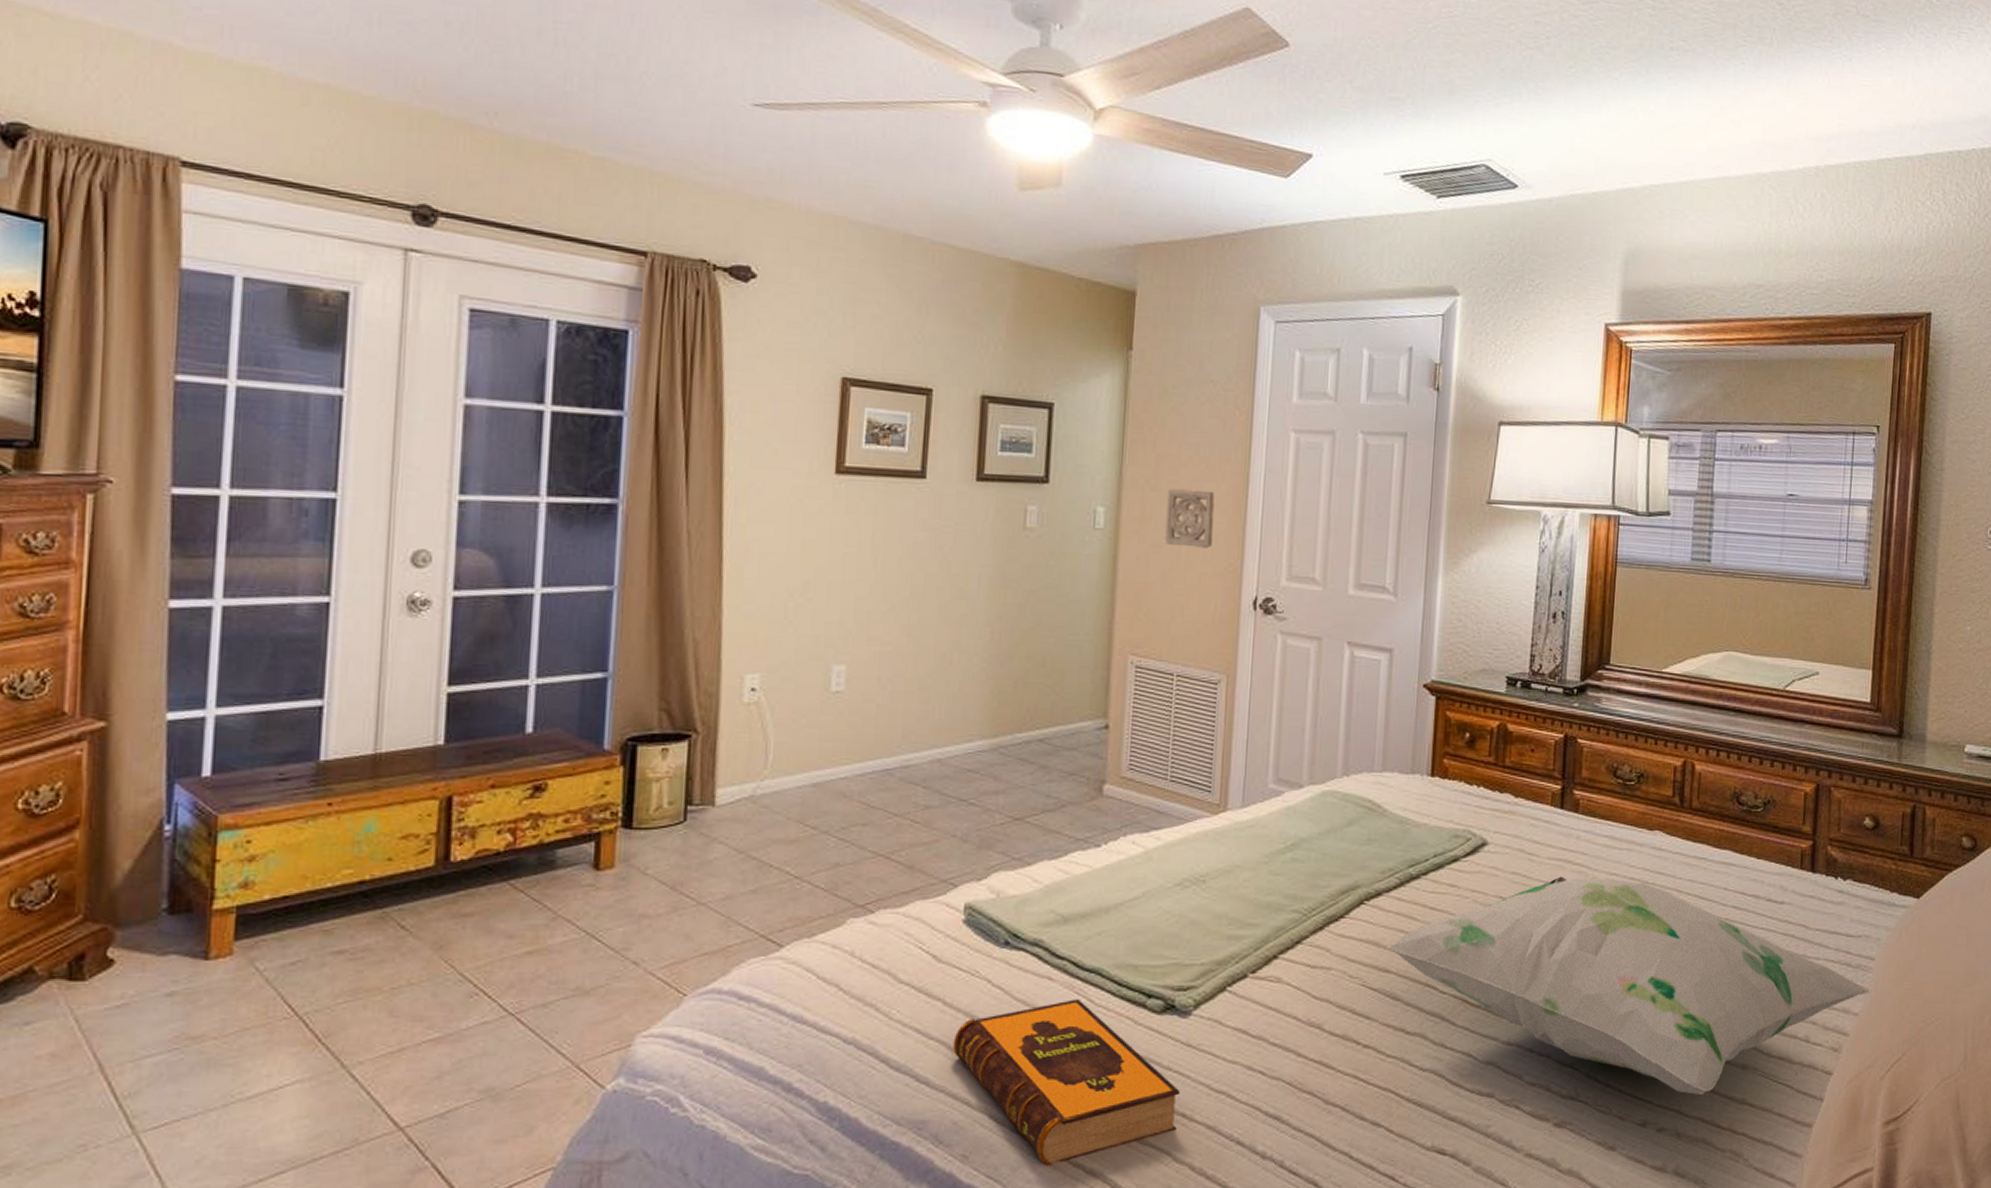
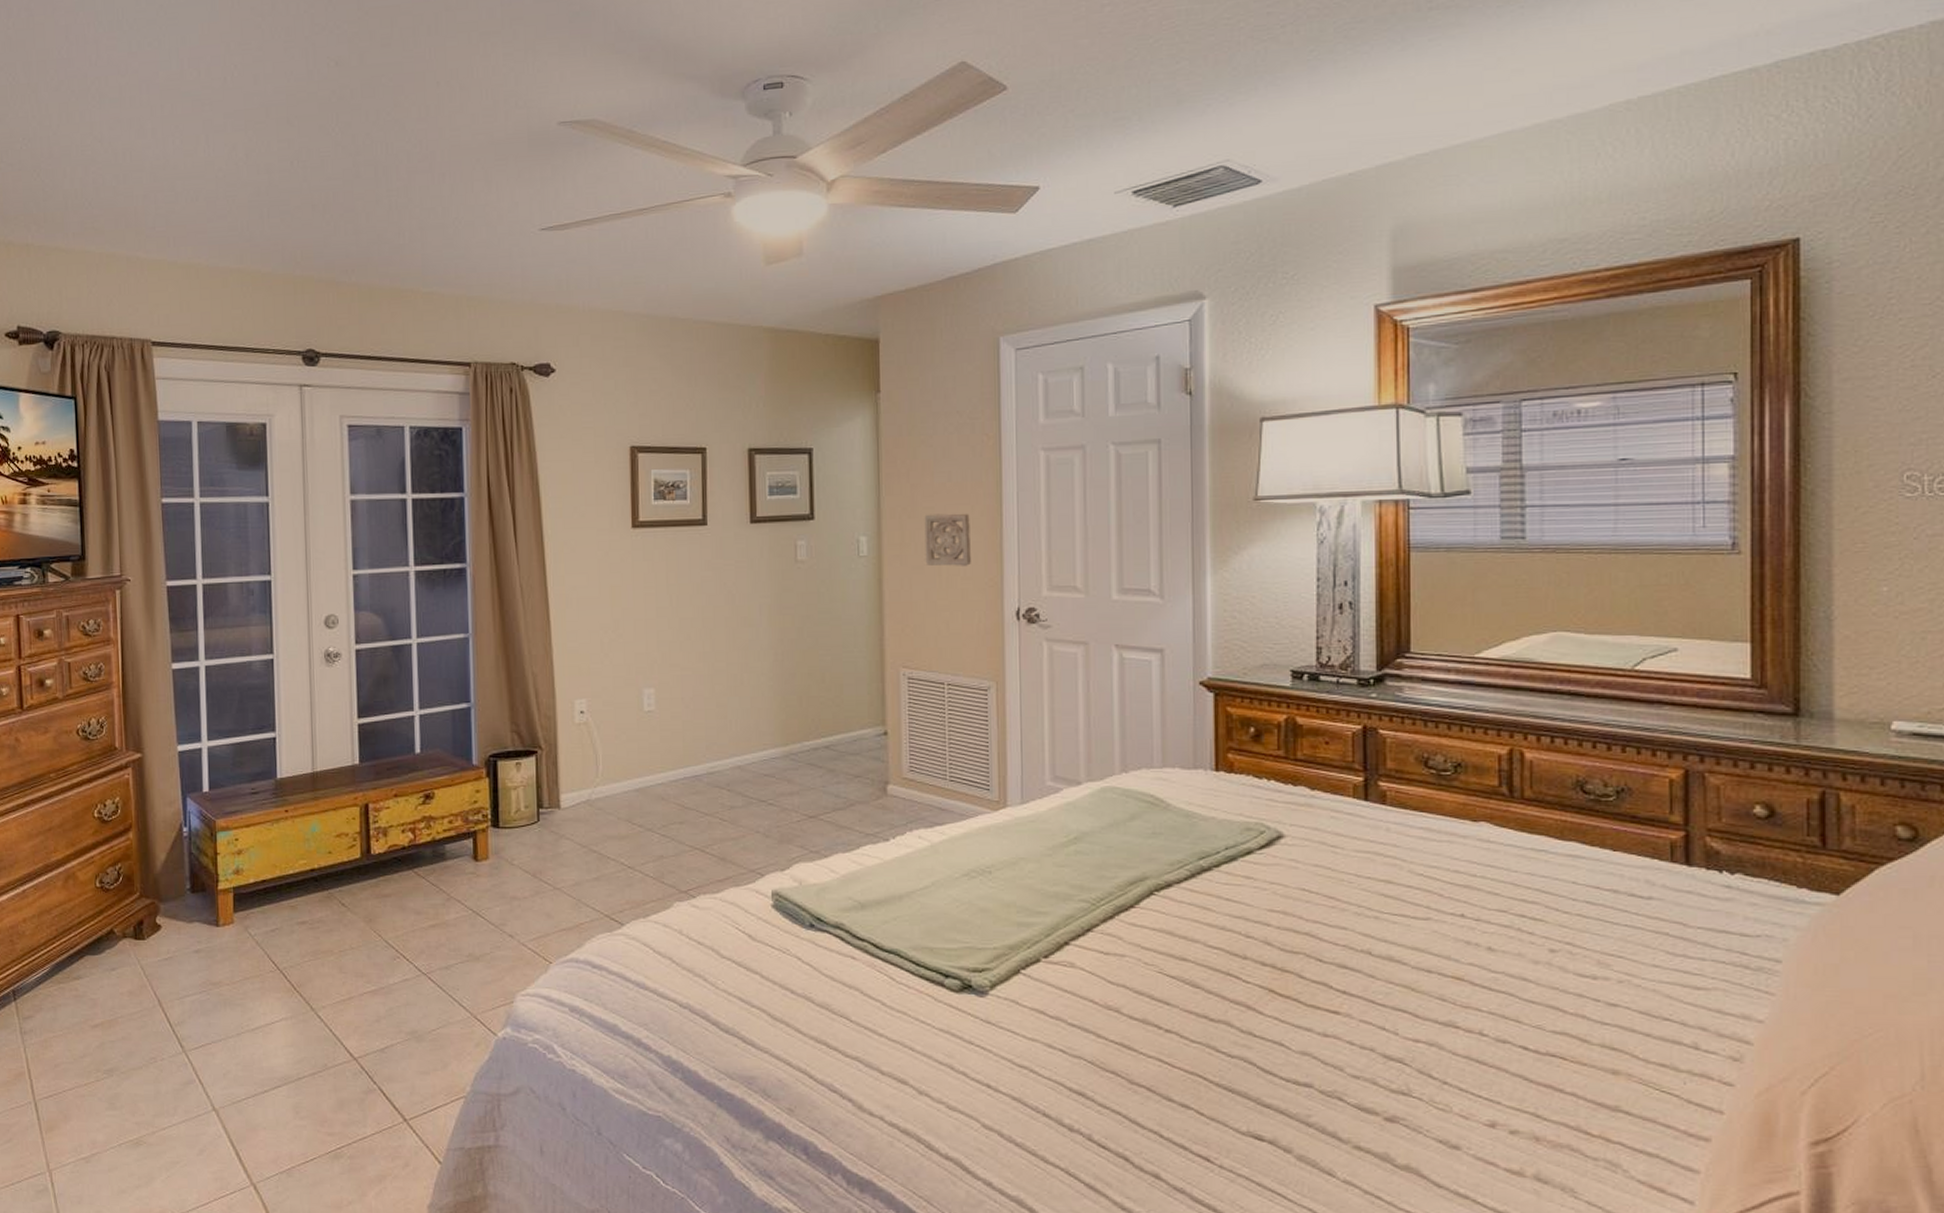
hardback book: present [953,999,1181,1167] -> none [772,977,984,1124]
decorative pillow: present [1386,876,1872,1095] -> none [1181,868,1781,1098]

